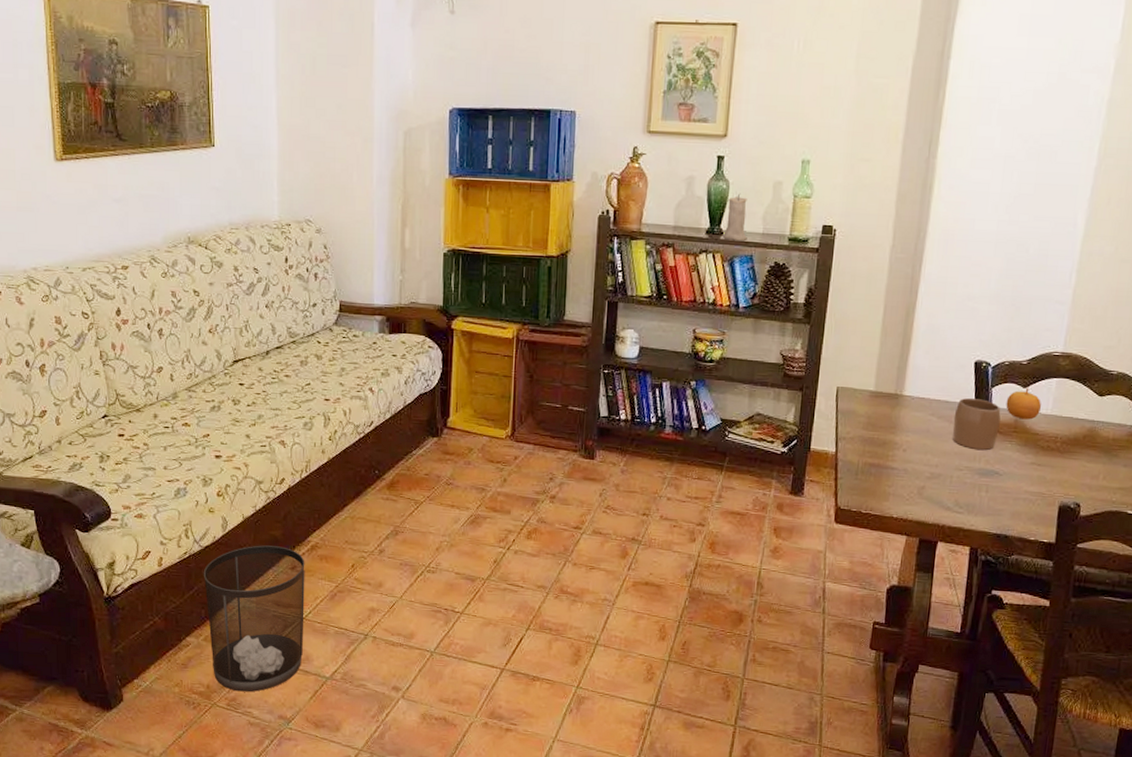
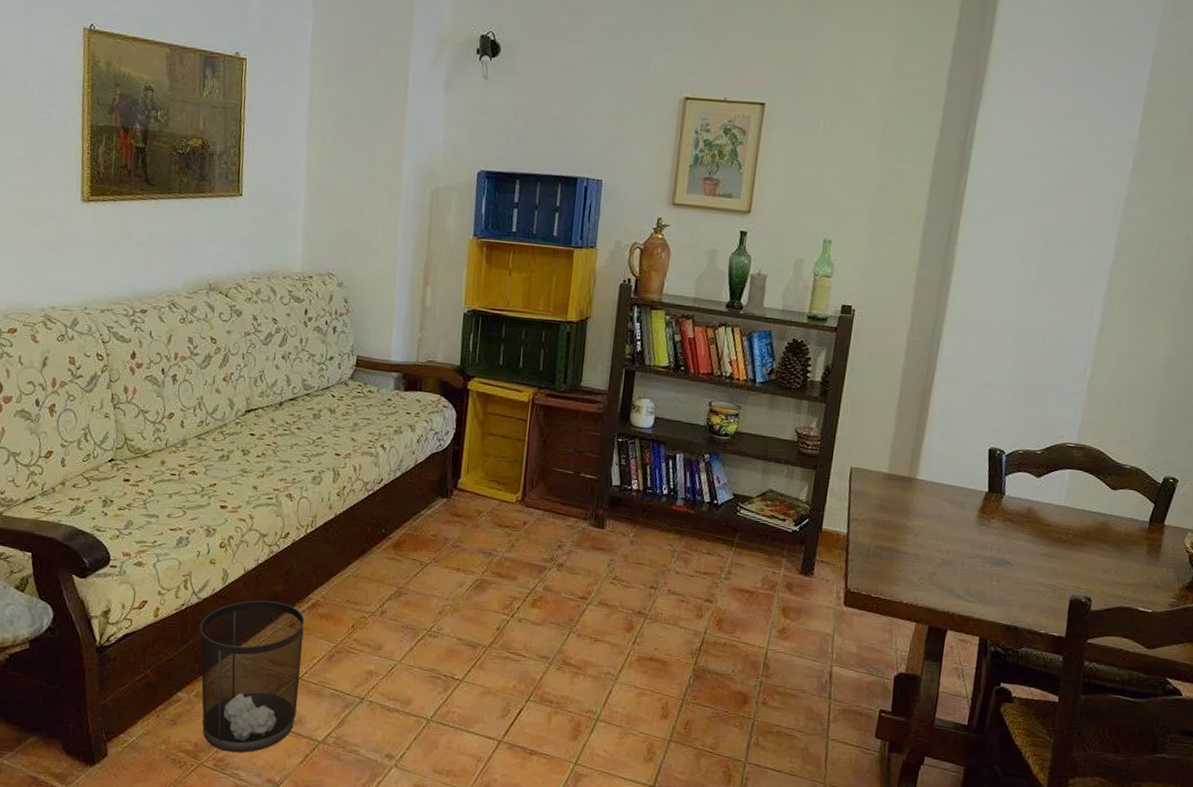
mug: present [952,398,1001,451] -> none [965,485,1014,539]
fruit: present [1006,387,1041,420] -> none [1018,477,1054,510]

